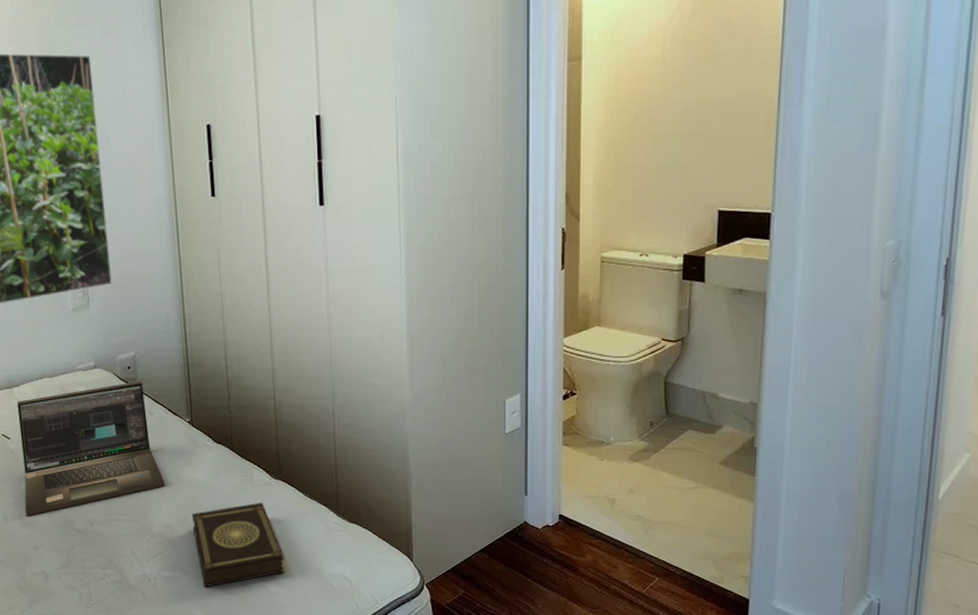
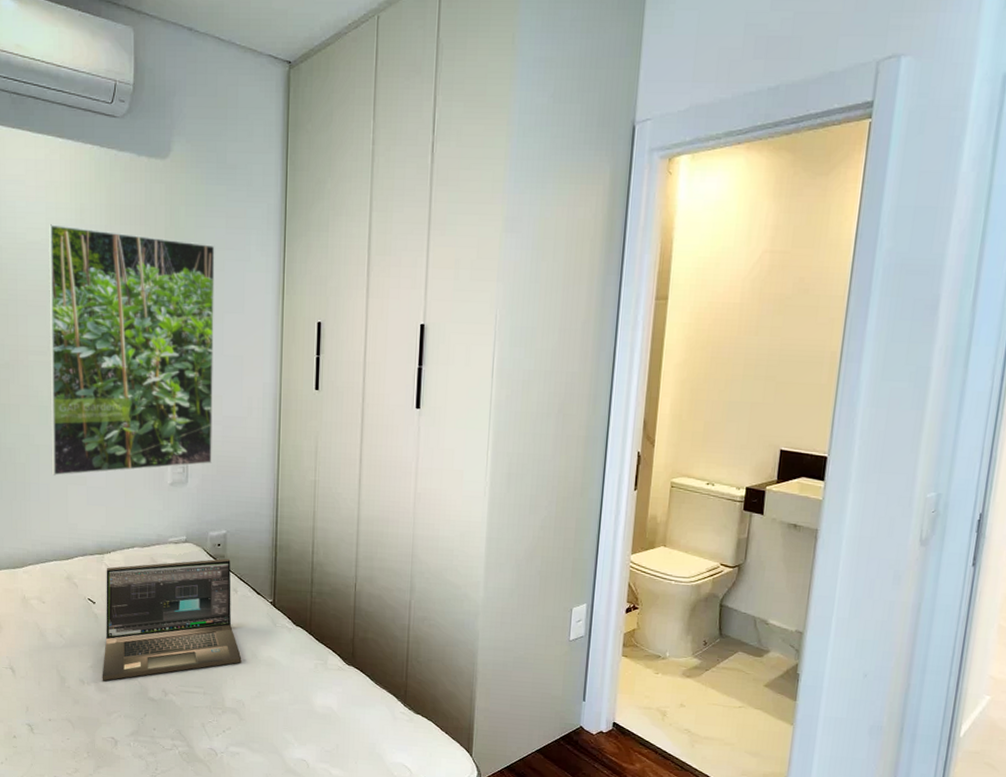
book: present [191,502,285,588] -> none [263,686,350,766]

